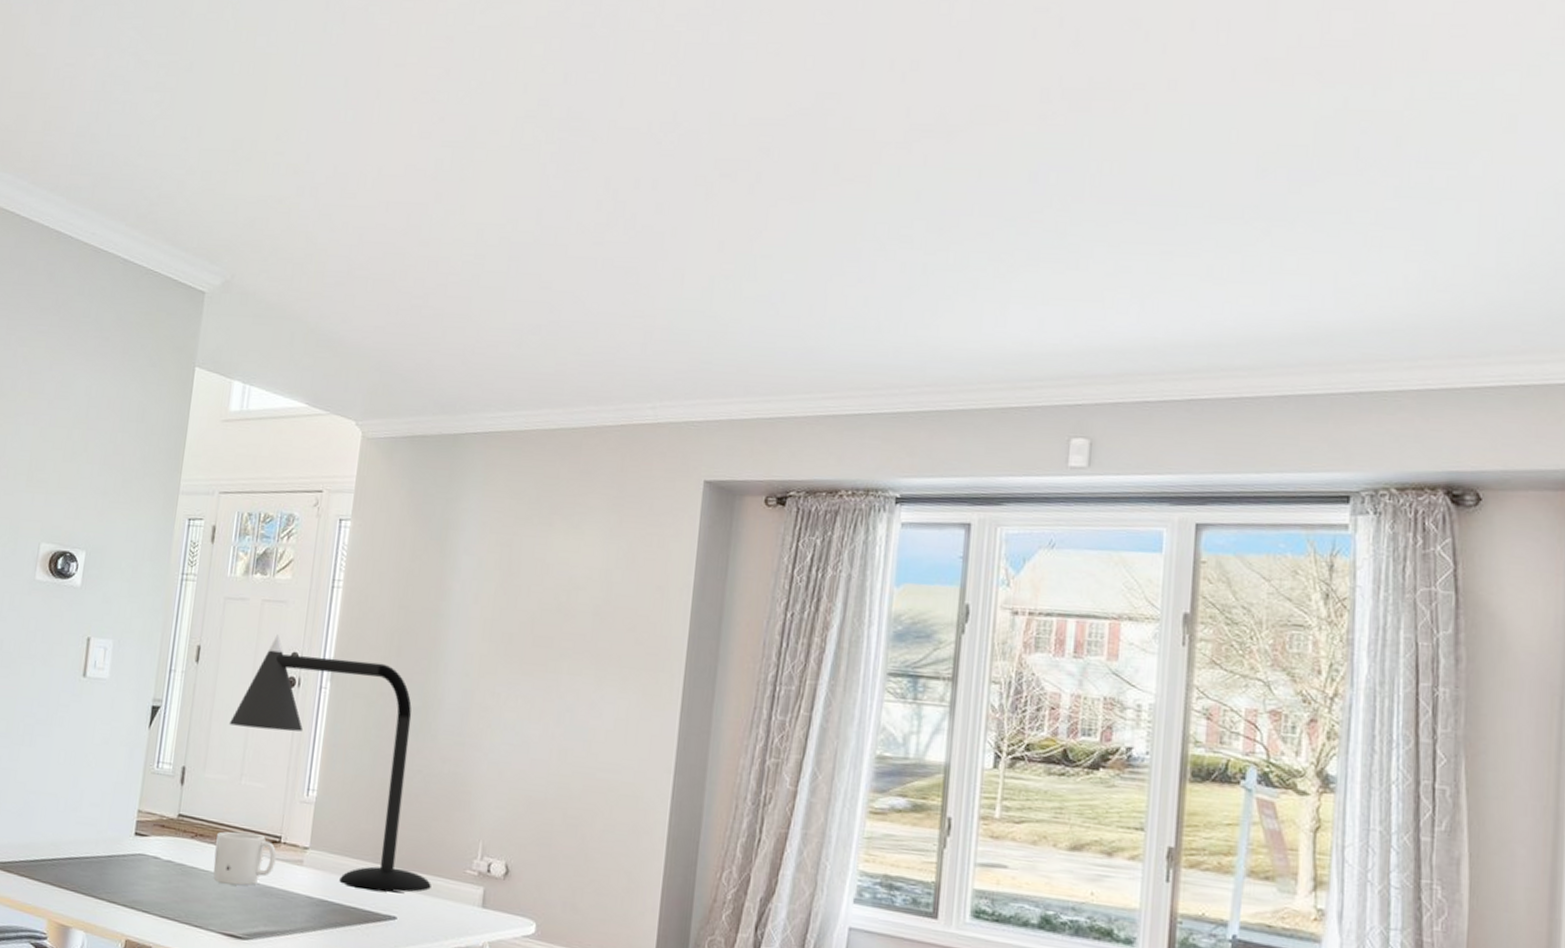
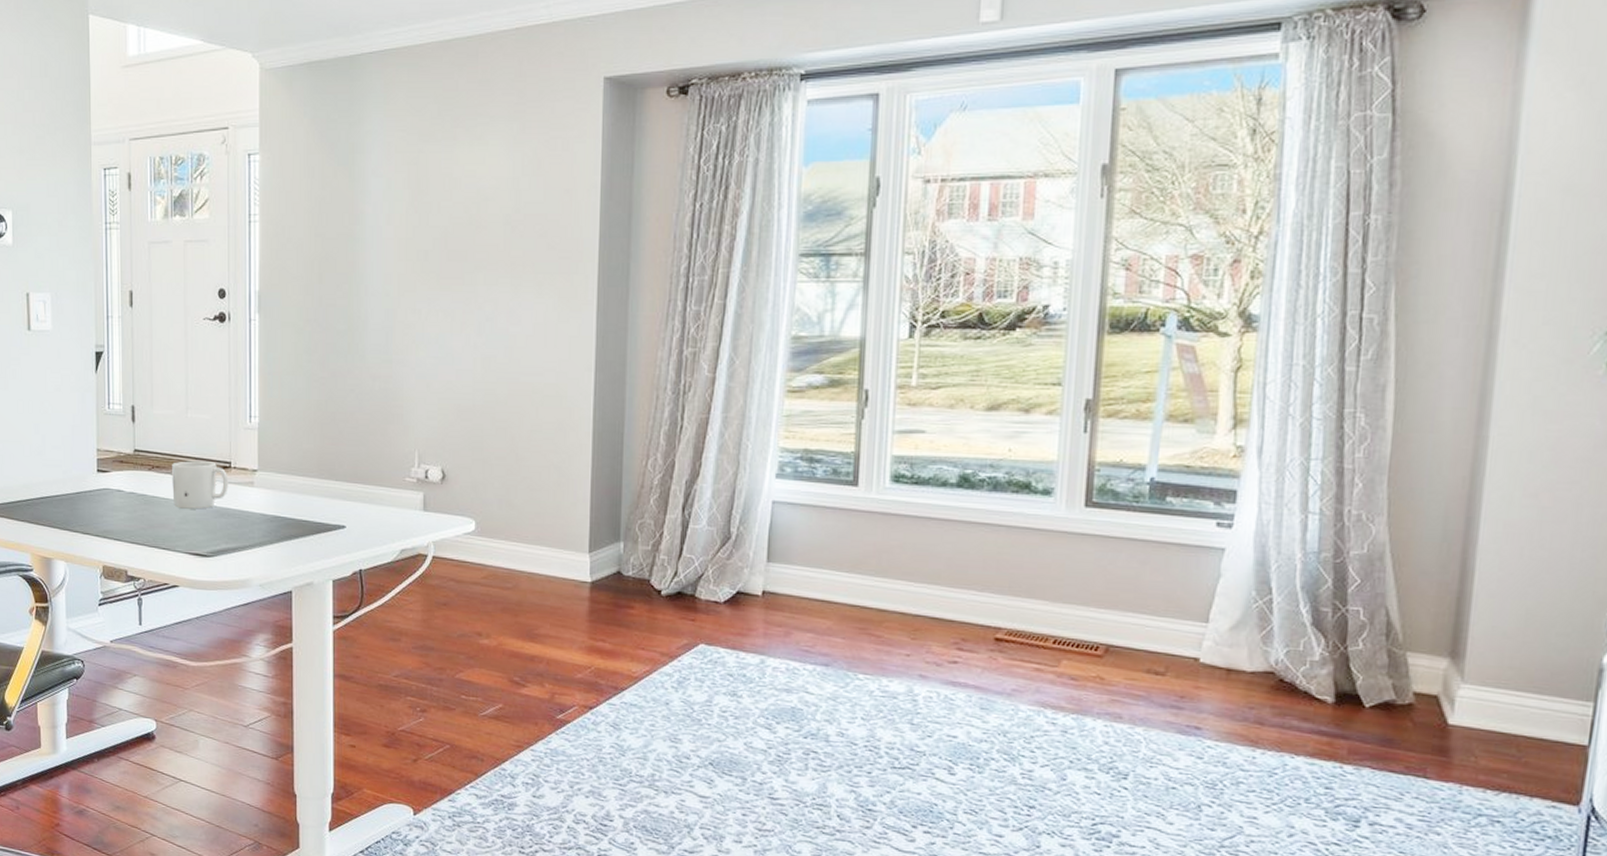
desk lamp: present [228,634,431,893] -> none [168,273,374,504]

